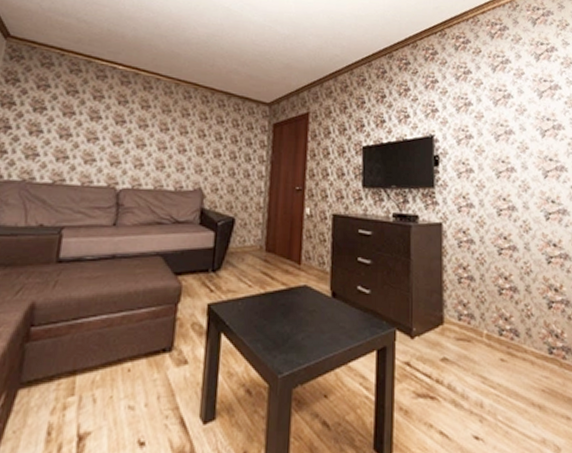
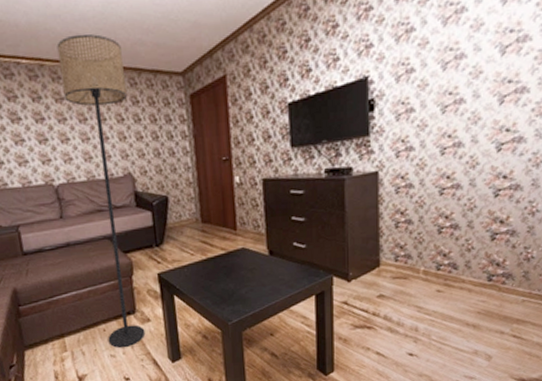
floor lamp: none [130,54,217,396] -> present [57,33,146,347]

